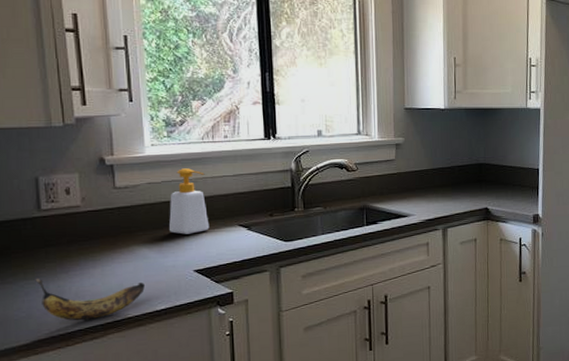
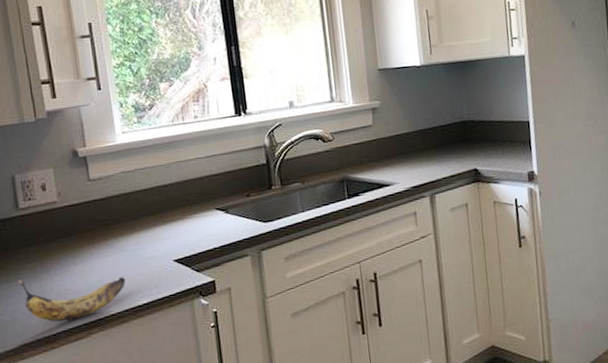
soap bottle: present [168,168,210,235] -> none [144,153,186,223]

